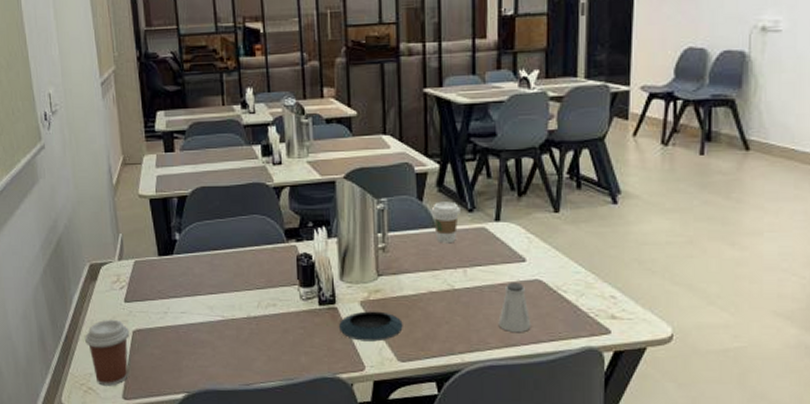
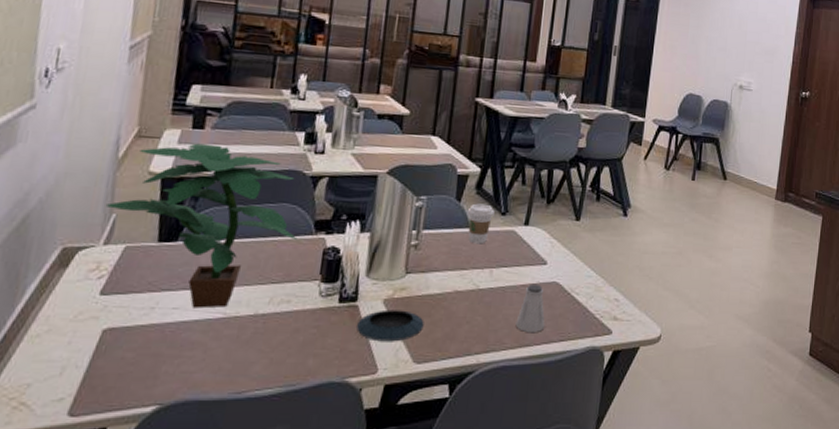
coffee cup: present [85,319,130,386] -> none [31,315,99,400]
potted plant: none [112,165,272,312] -> present [105,143,298,309]

